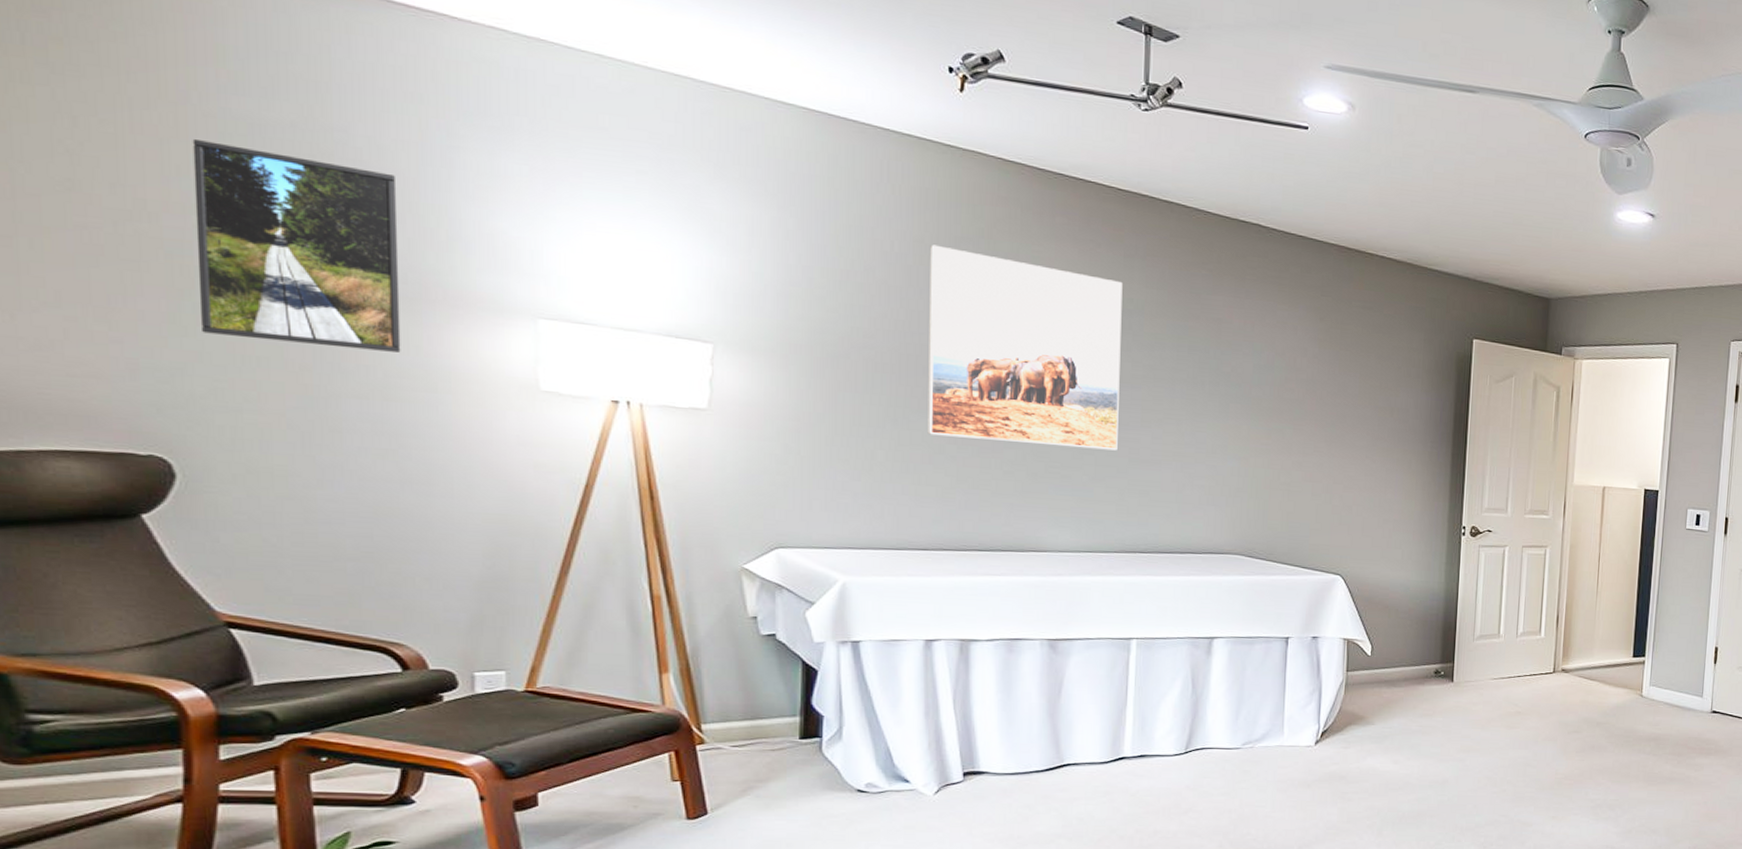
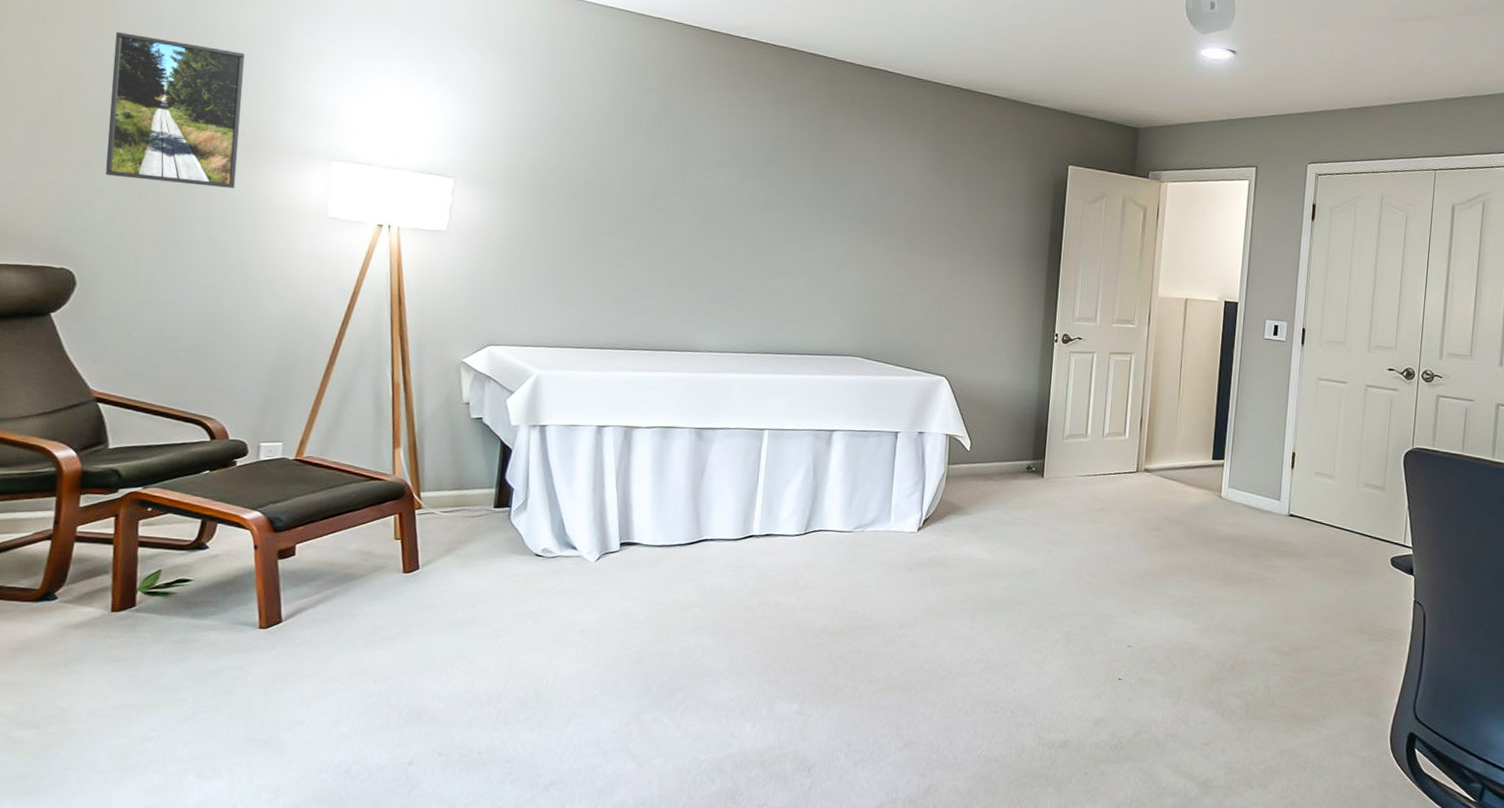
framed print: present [928,244,1123,451] -> none [611,95,773,265]

